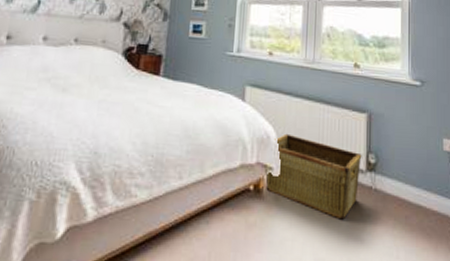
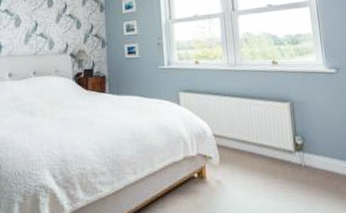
hamper: present [265,133,362,220] -> none [206,127,290,194]

